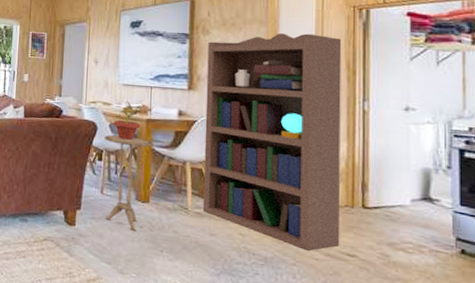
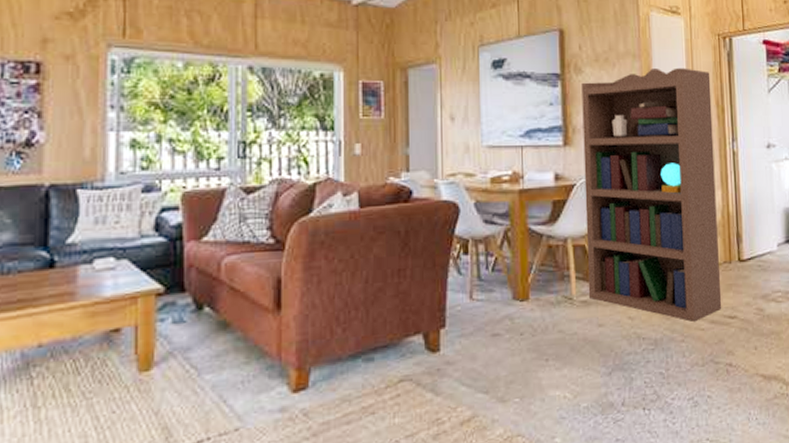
side table: present [104,135,153,231] -> none [469,216,529,341]
potted plant: present [113,101,143,141] -> none [479,168,513,222]

